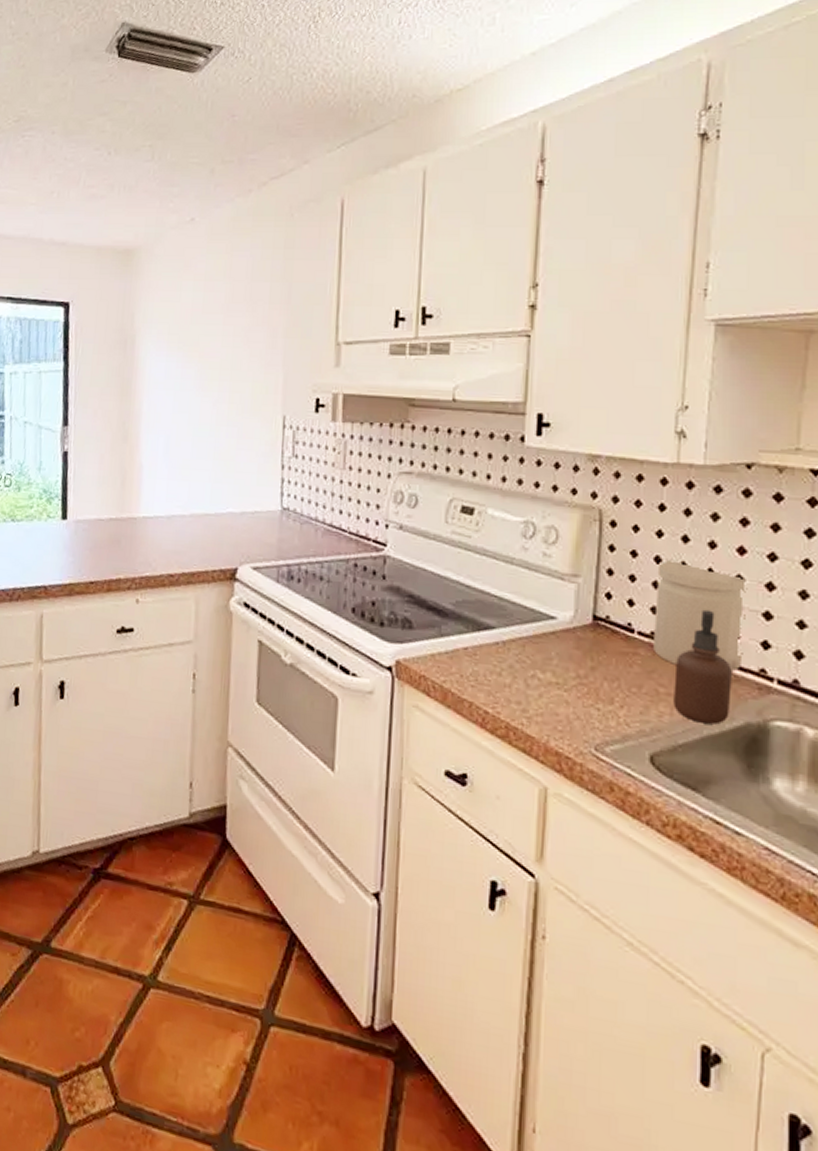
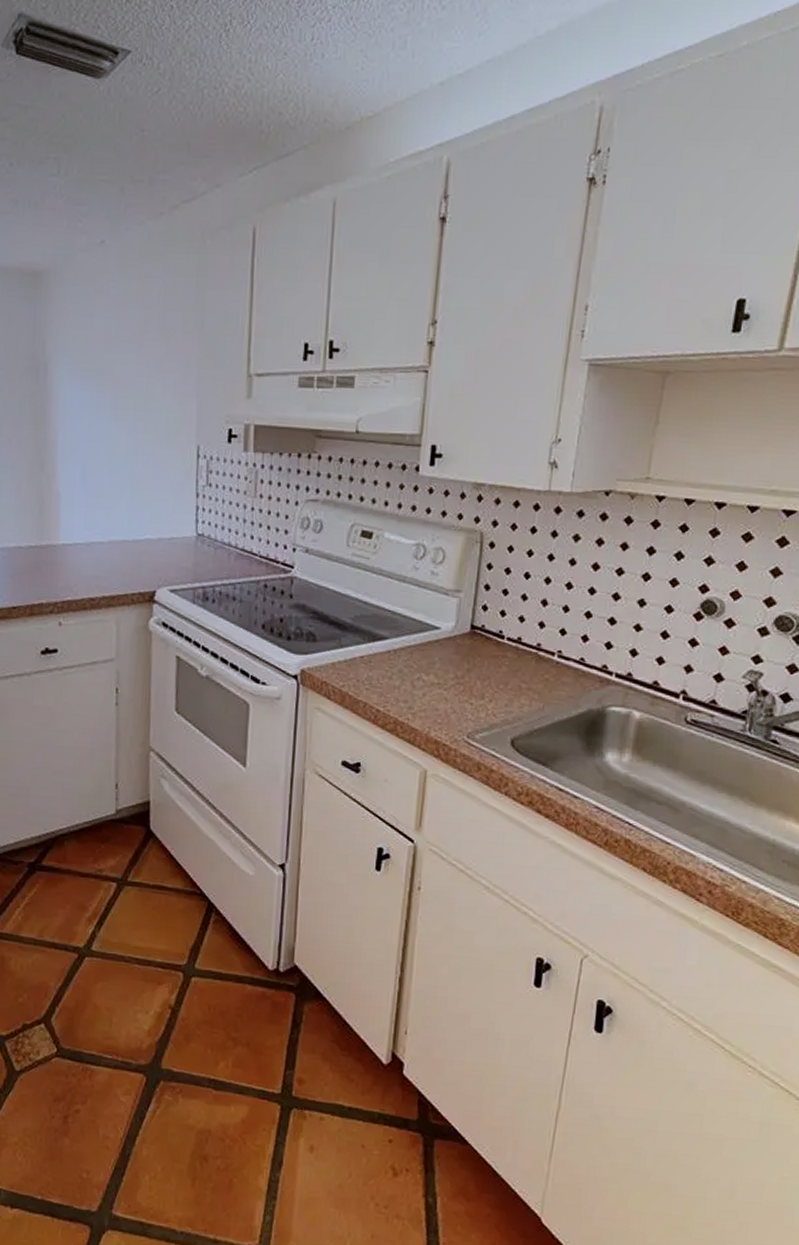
jar: present [653,560,746,672] -> none [519,575,596,669]
soap dispenser: present [673,609,732,725] -> none [532,617,581,712]

